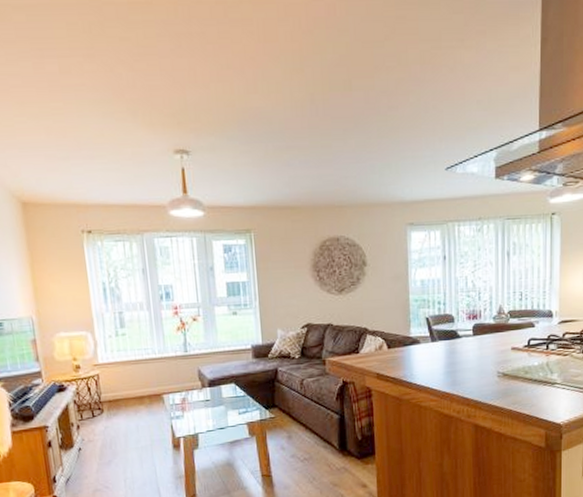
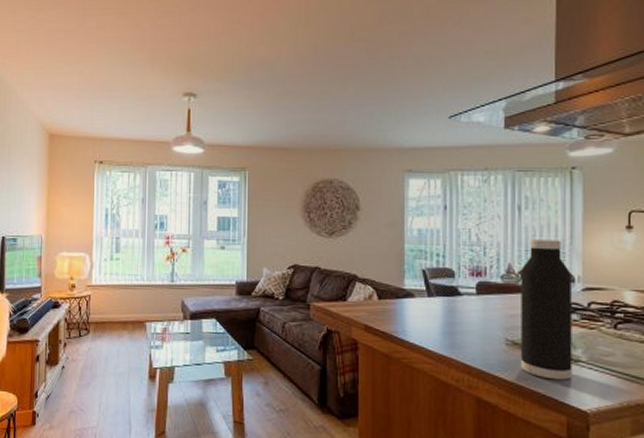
water bottle: none [509,281,550,402] -> present [521,240,572,380]

